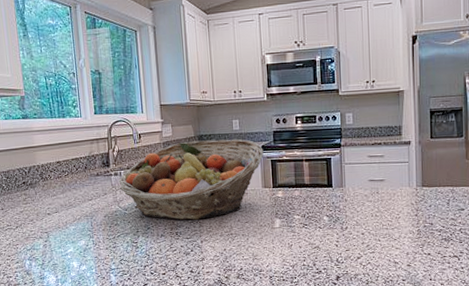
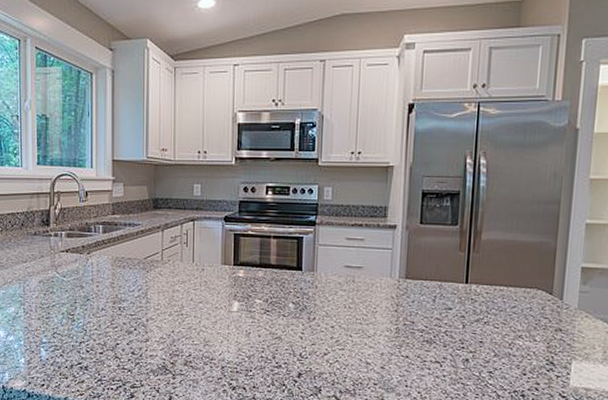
fruit basket: present [119,139,264,220] -> none [58,204,226,295]

